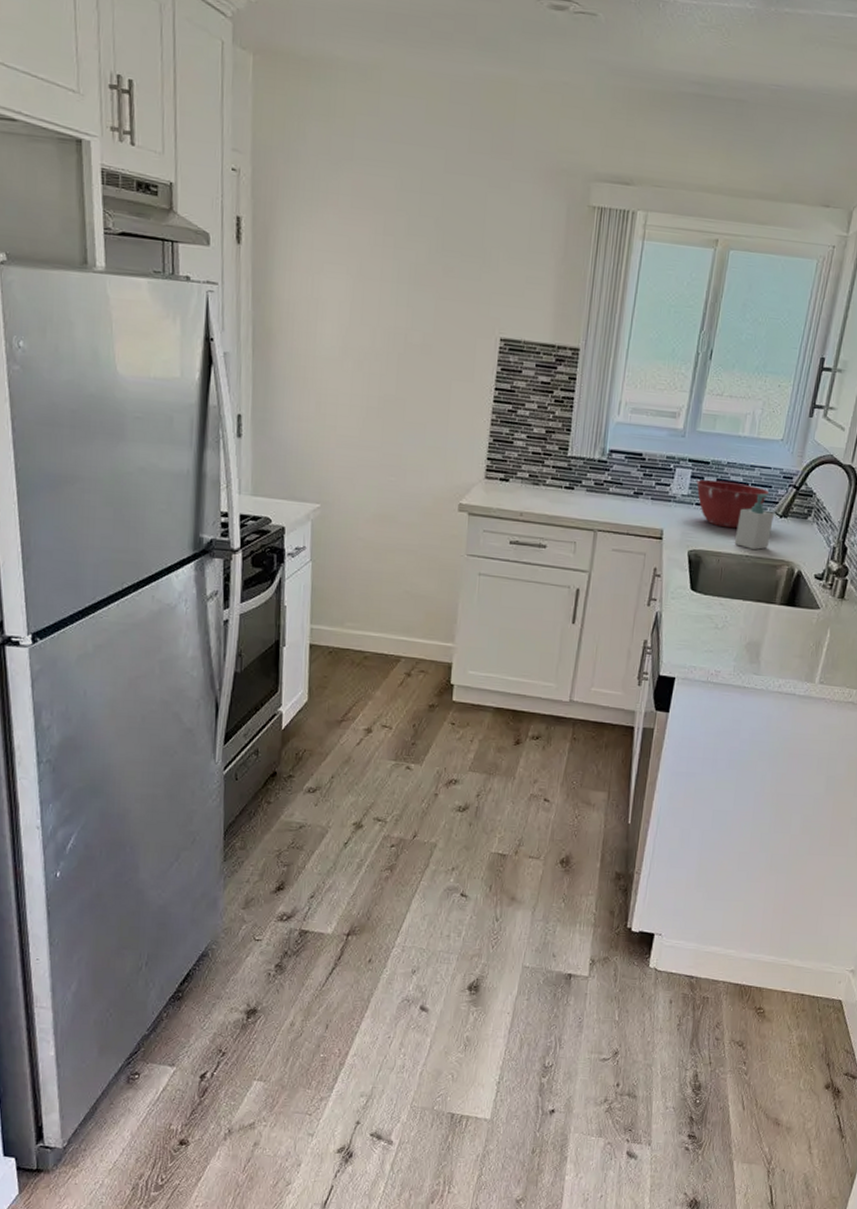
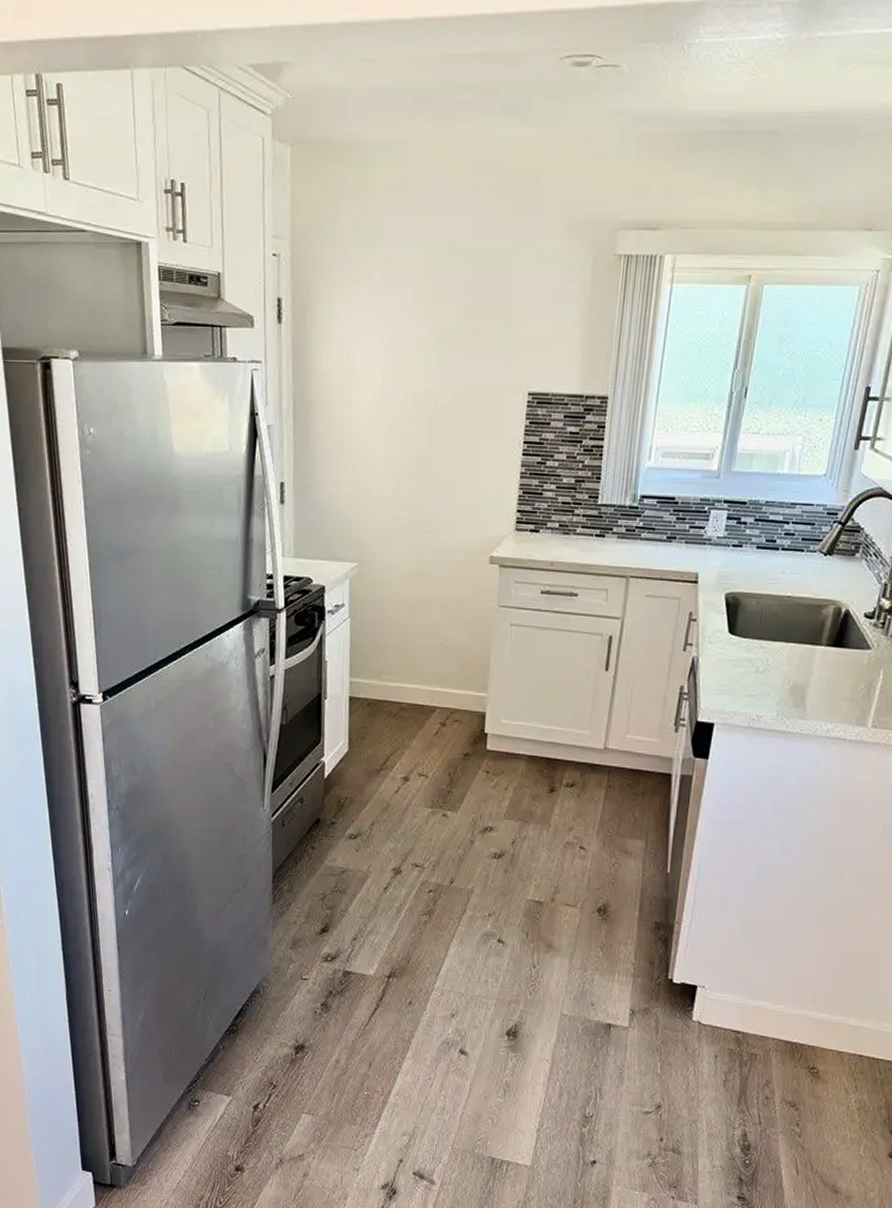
mixing bowl: present [696,480,768,529] -> none [733,520,811,569]
soap bottle: present [734,493,774,550] -> none [774,531,818,591]

